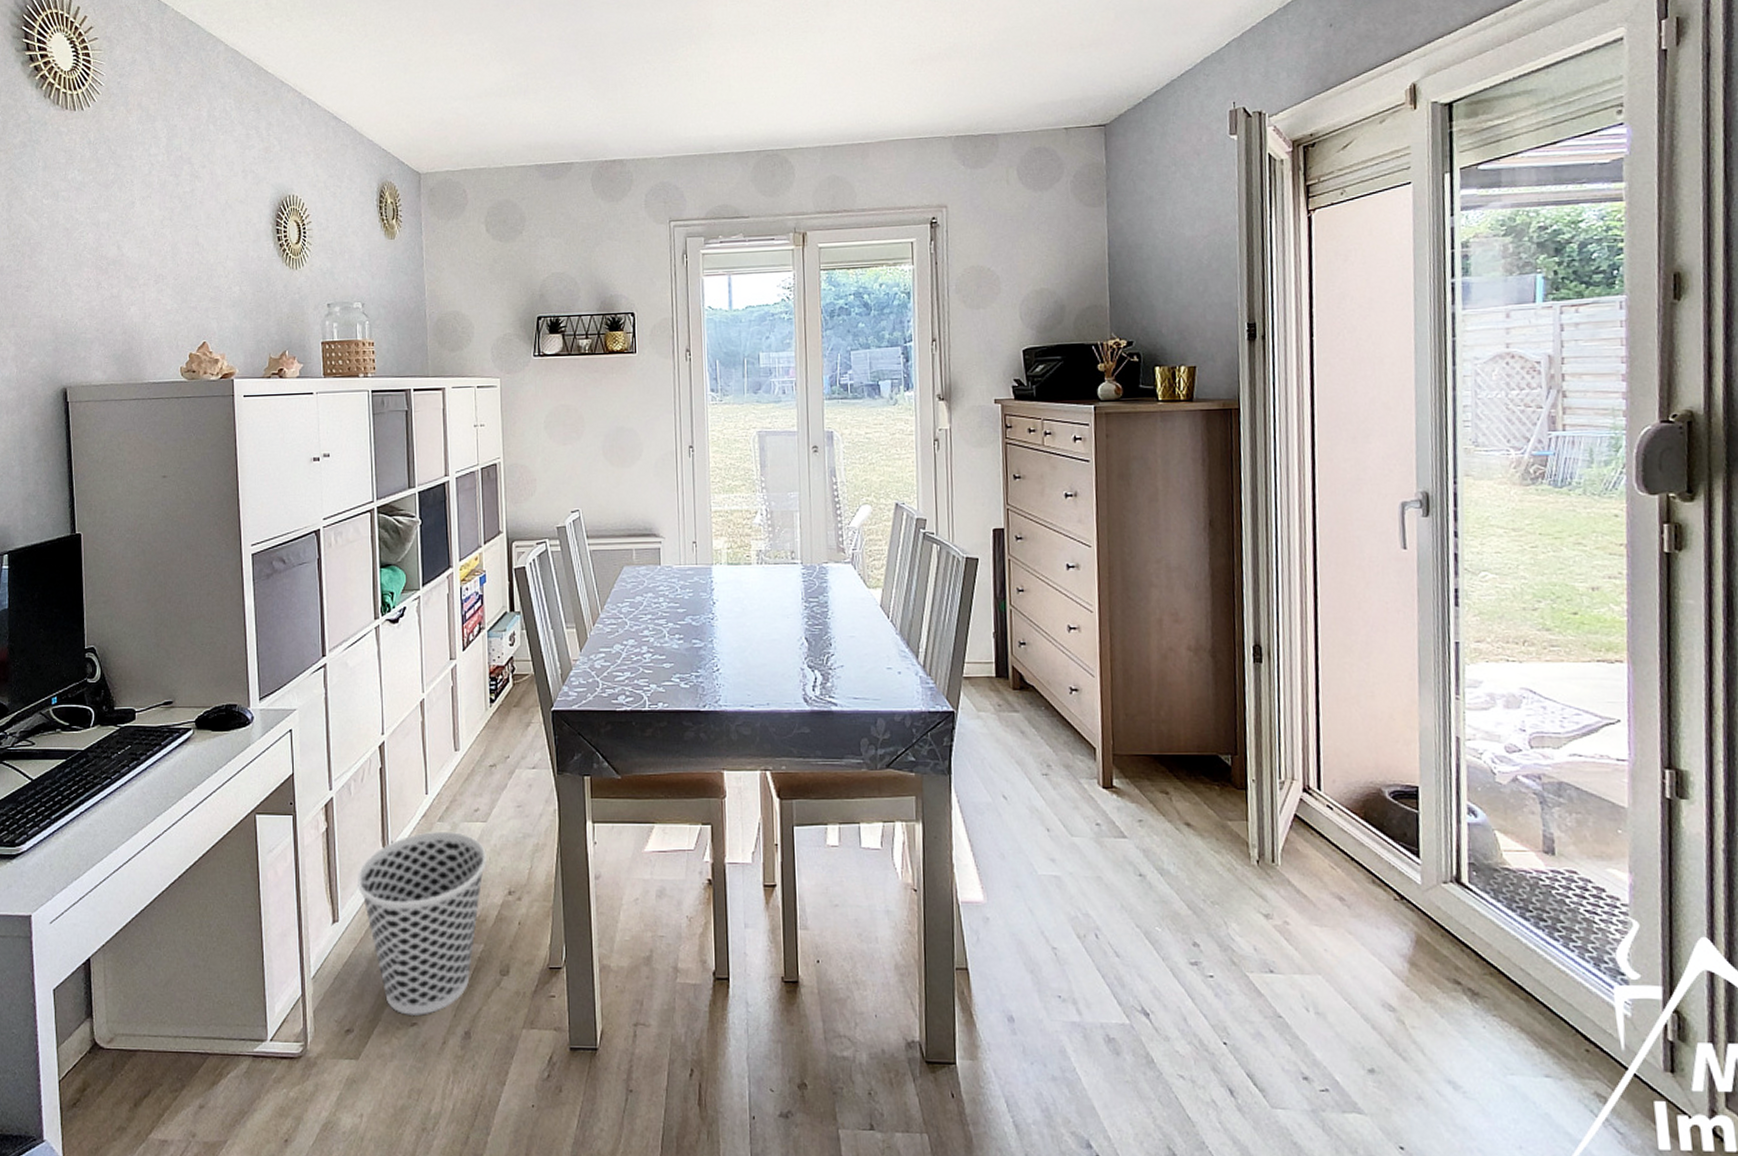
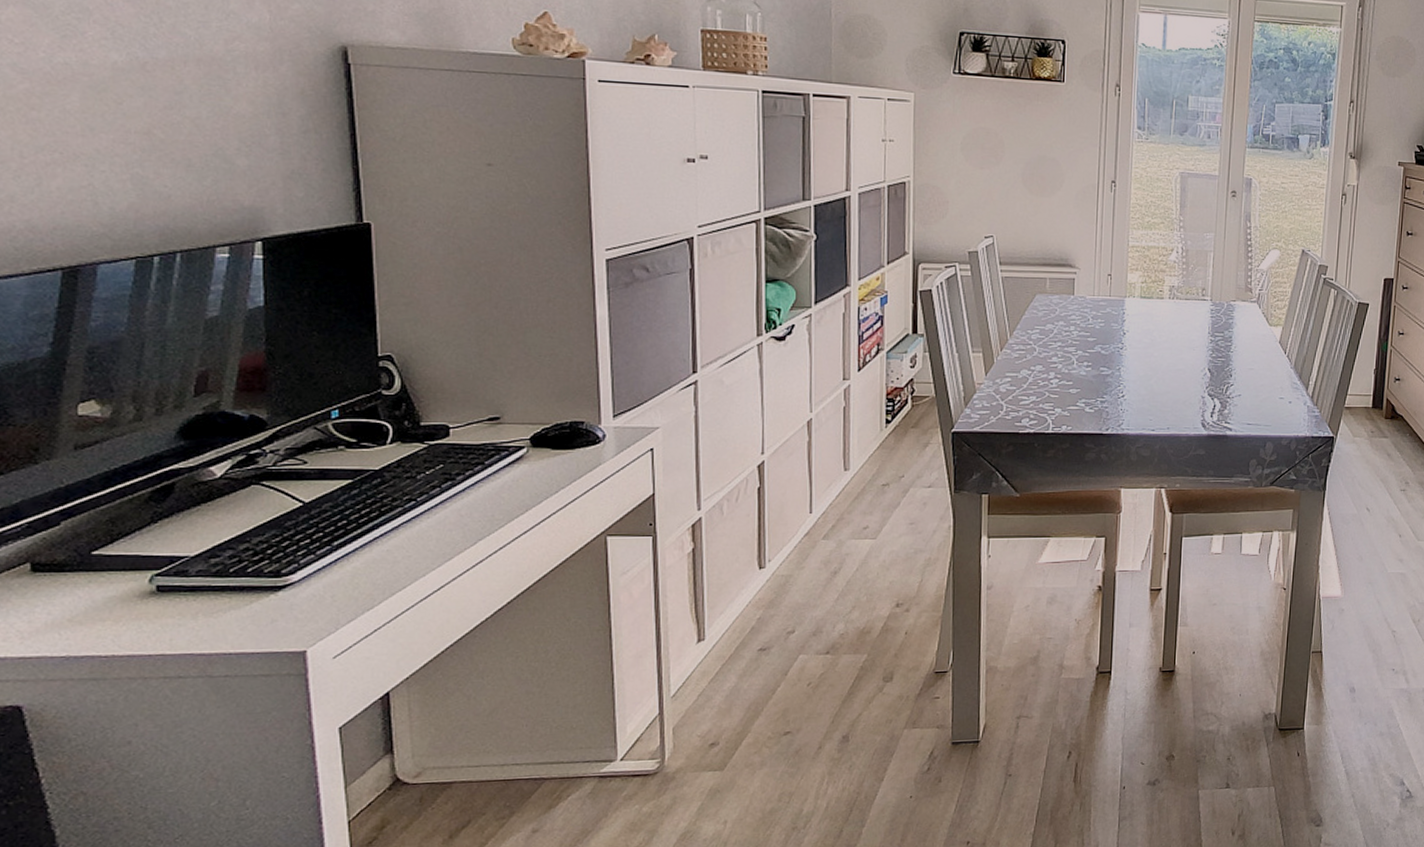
wastebasket: present [358,831,488,1015] -> none [728,548,876,725]

